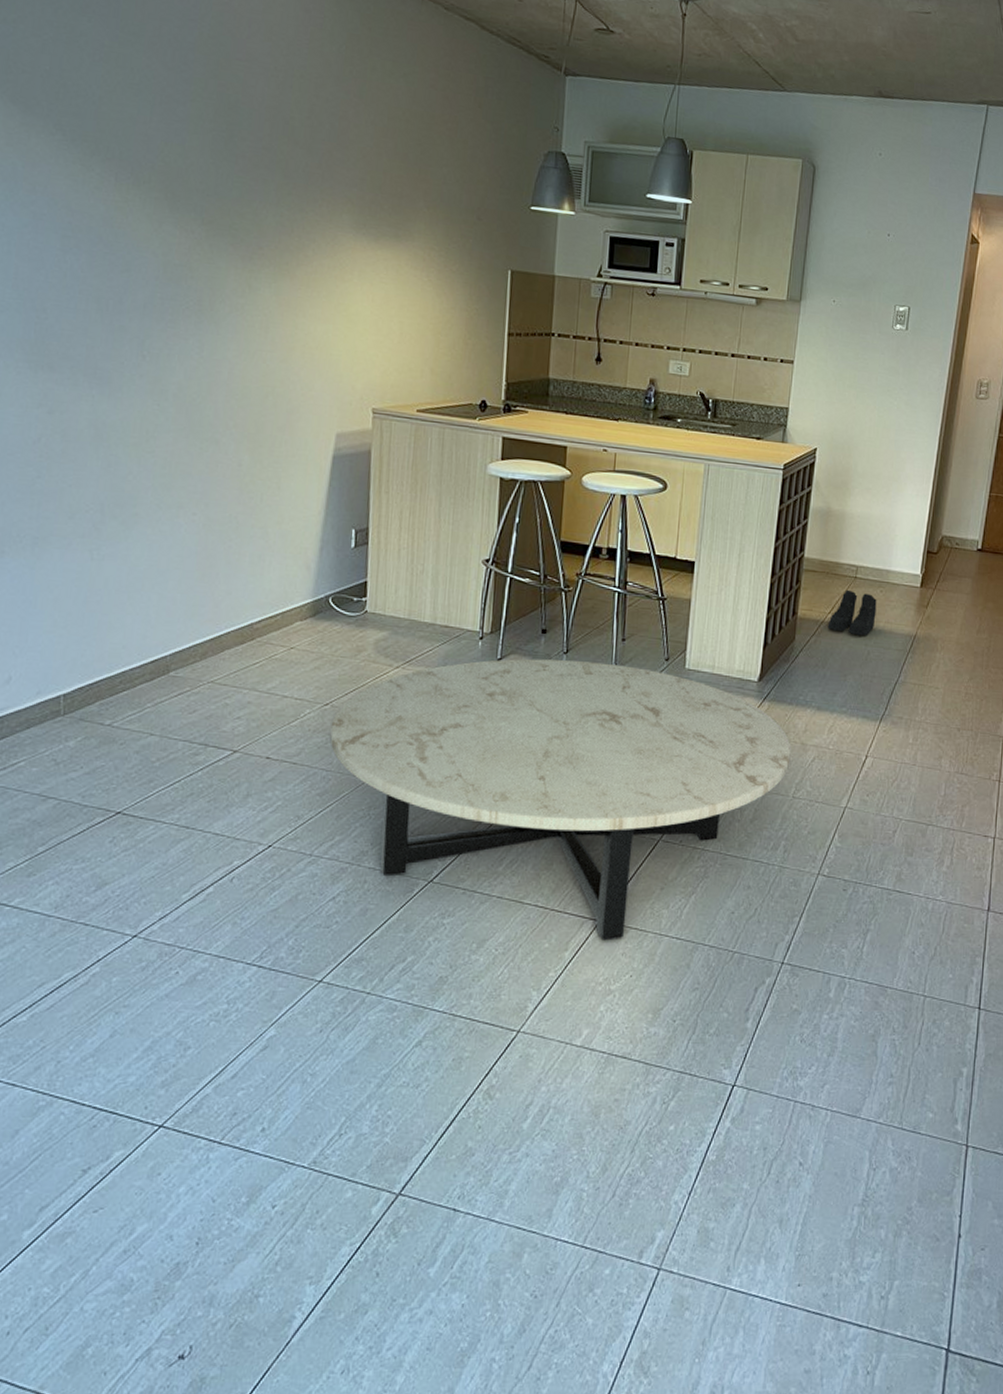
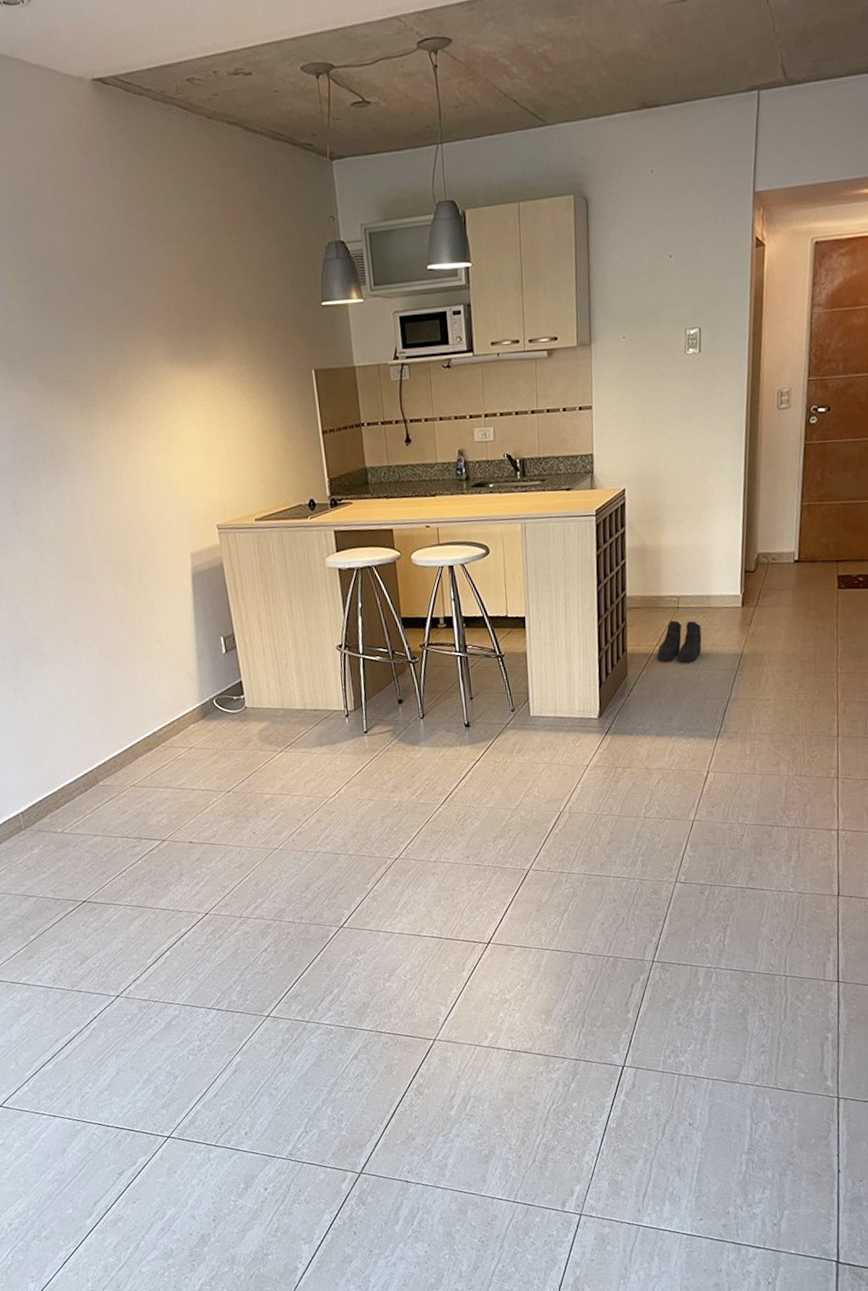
coffee table: present [330,658,791,941] -> none [235,721,638,959]

